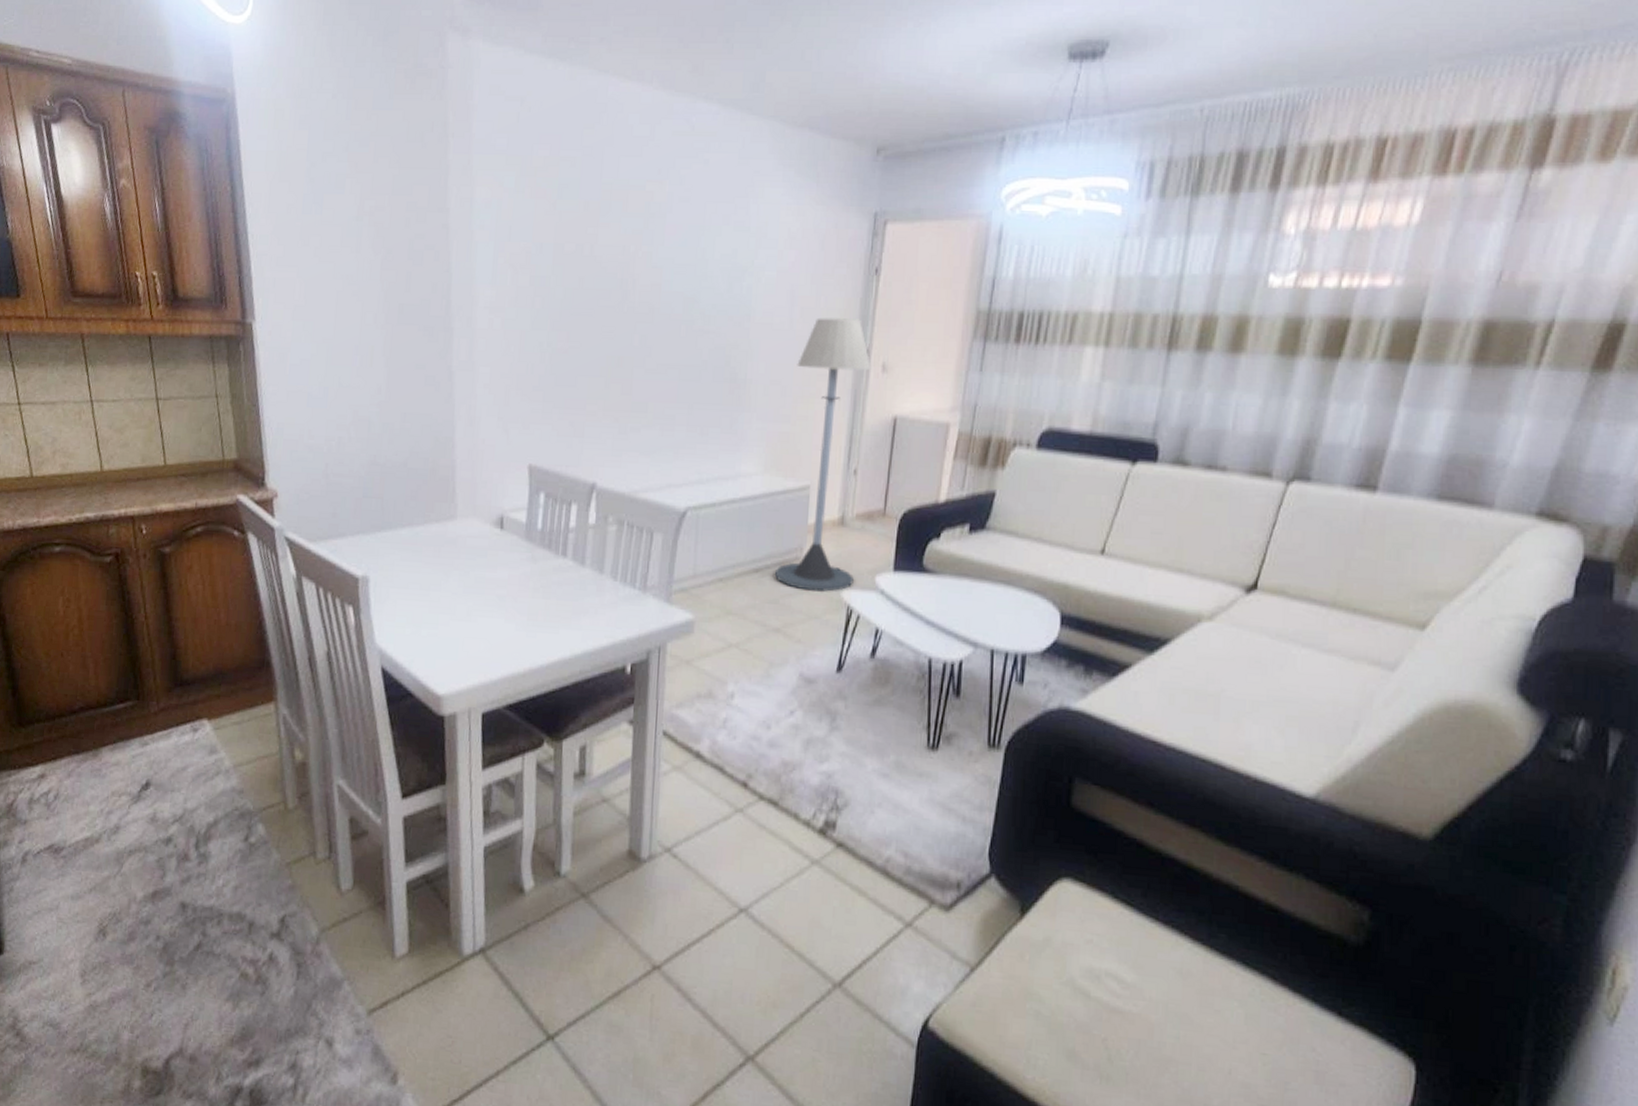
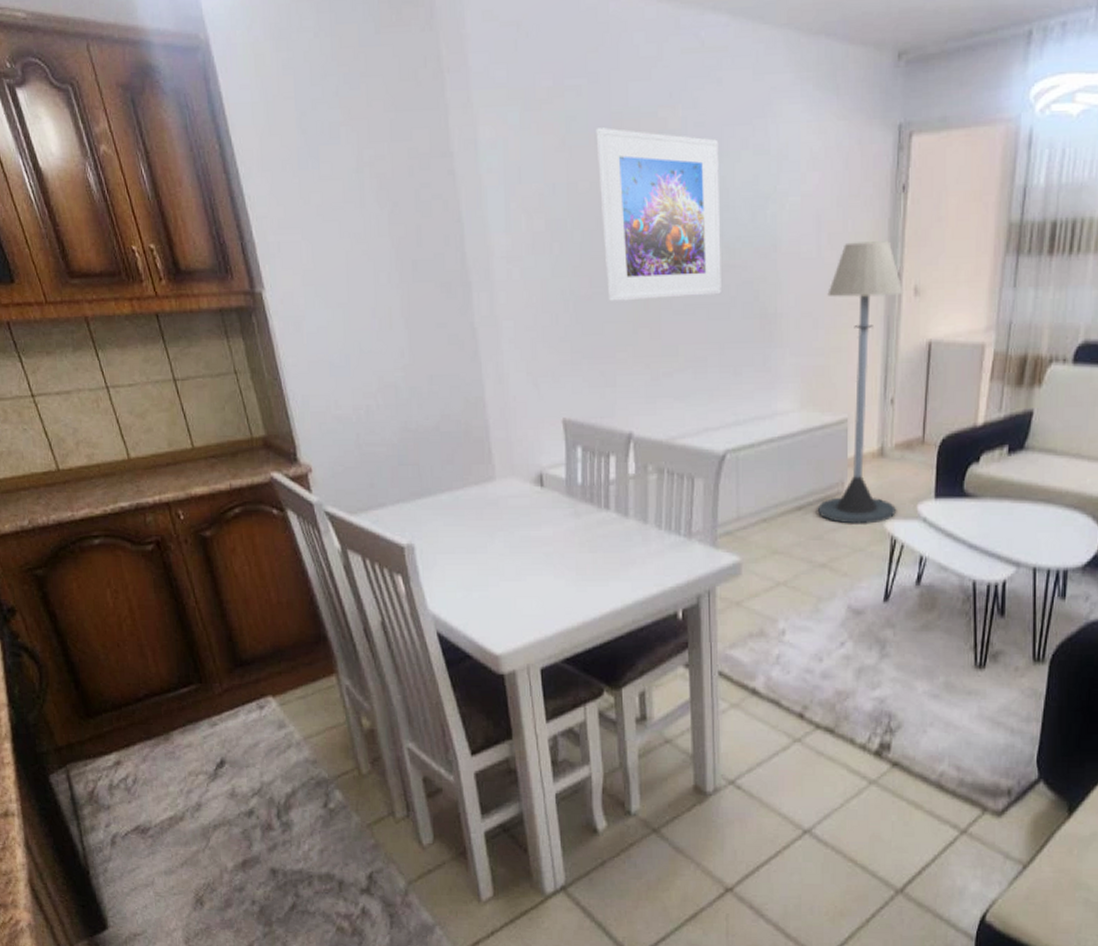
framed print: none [583,196,702,358] -> present [596,127,721,301]

